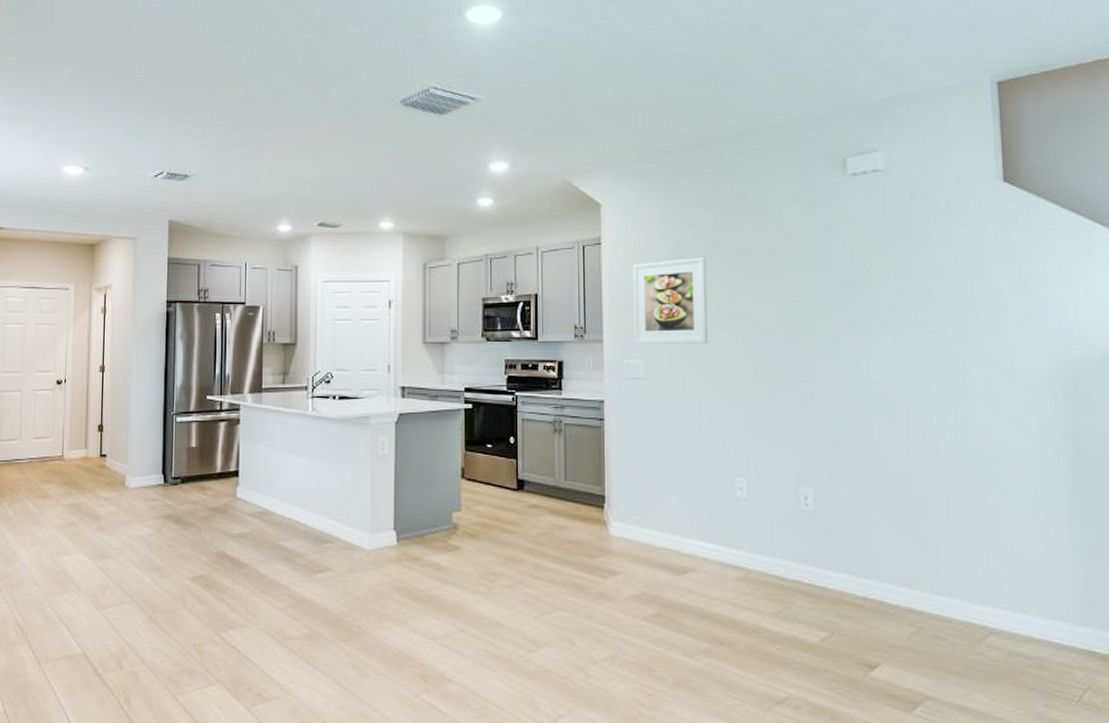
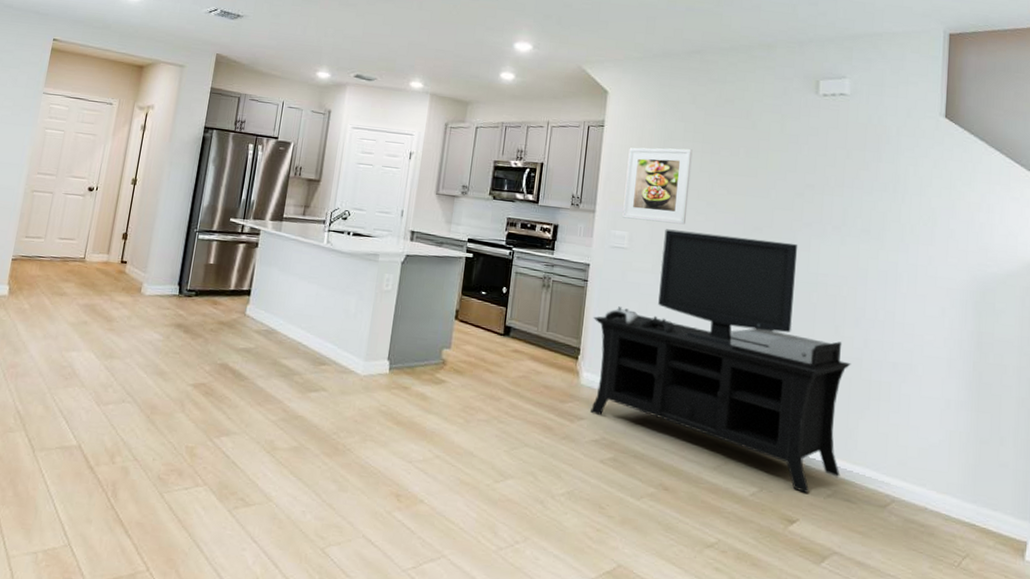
media console: none [615,350,924,633] -> present [590,229,851,493]

